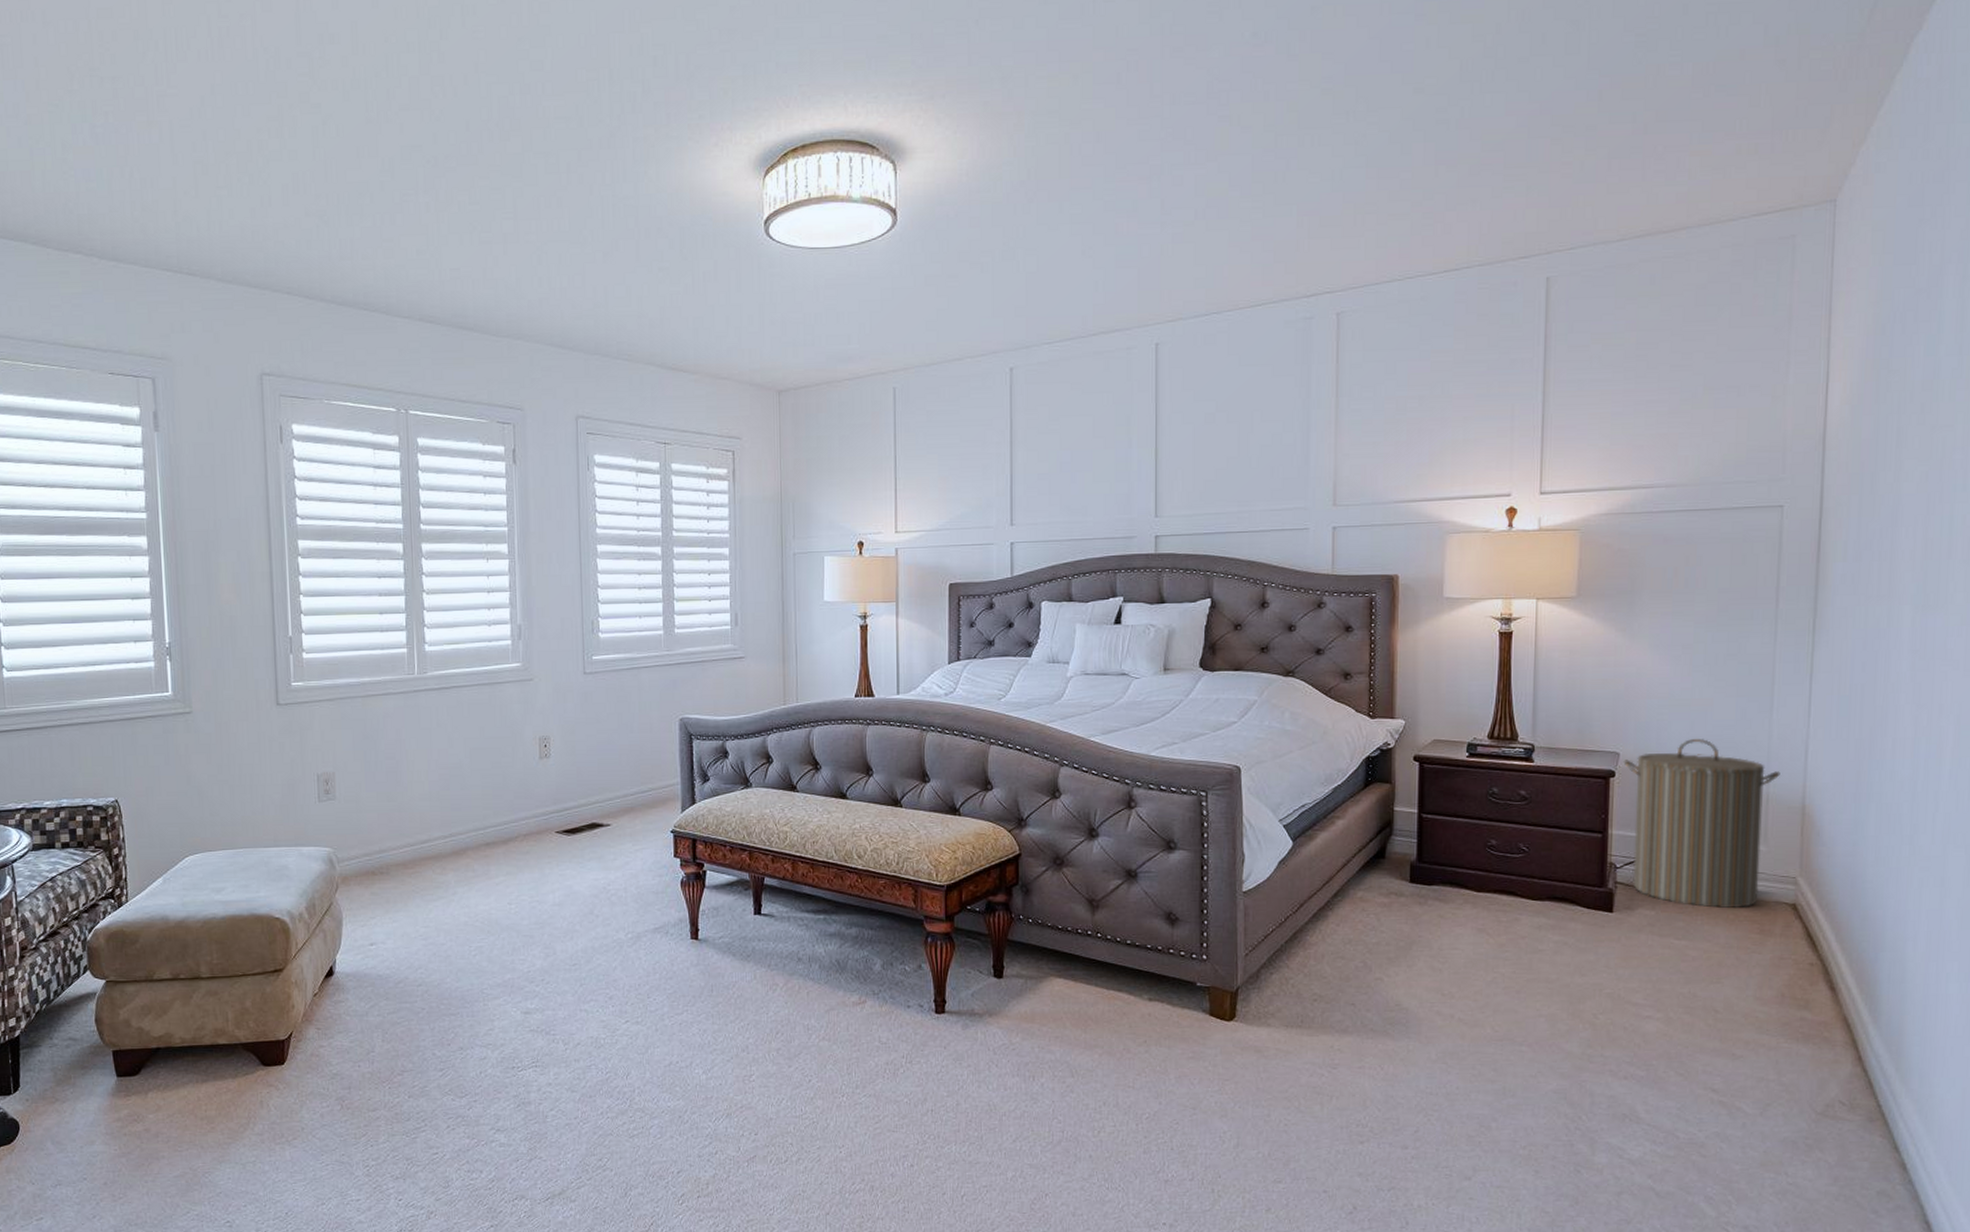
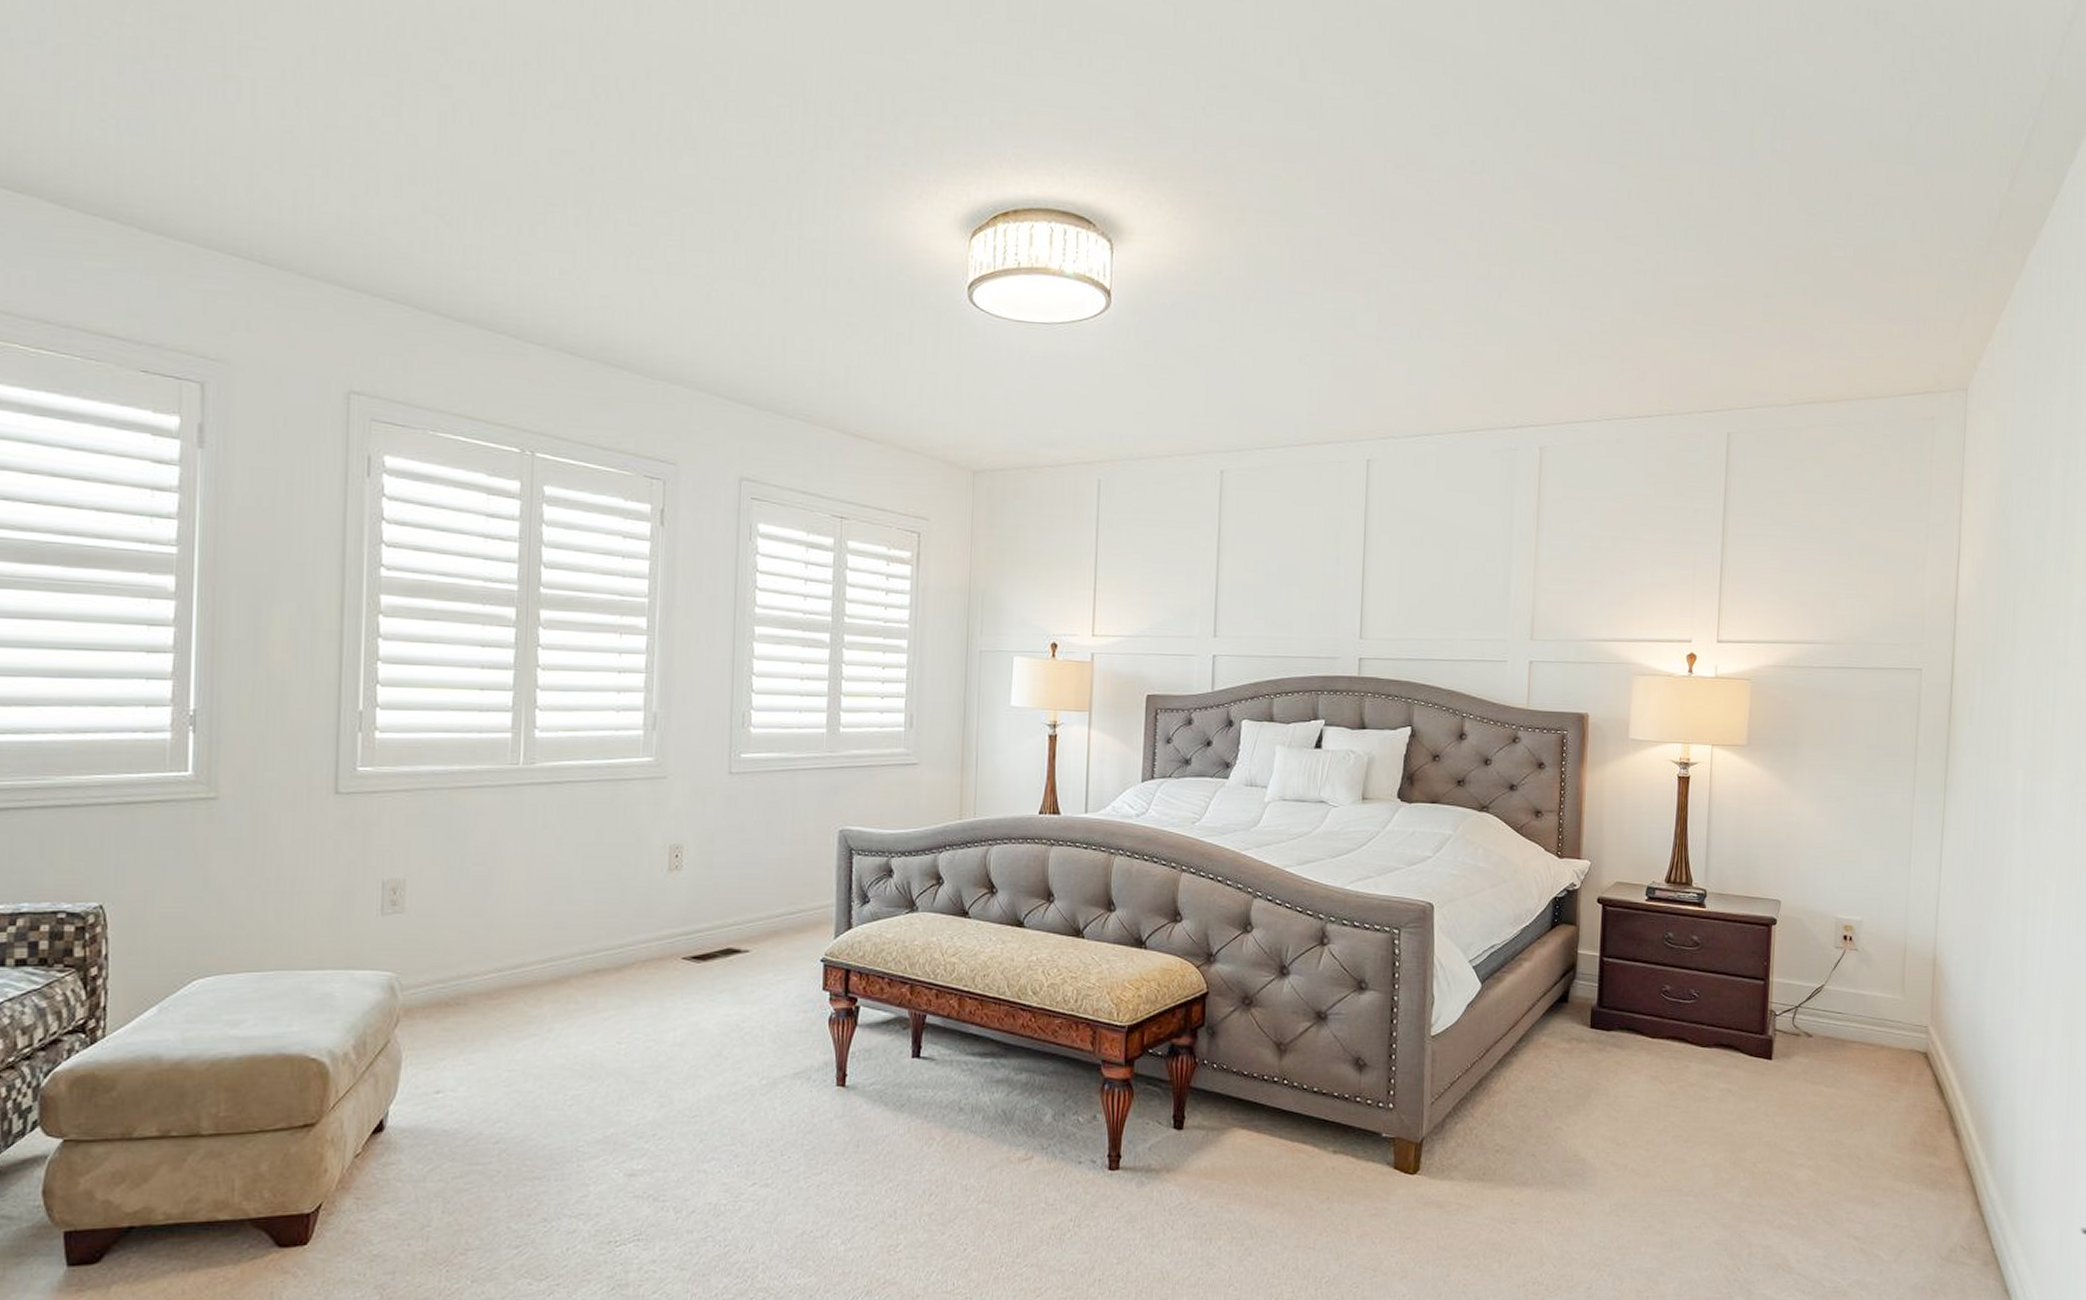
laundry hamper: present [1623,739,1780,909] -> none [1784,889,1916,1057]

